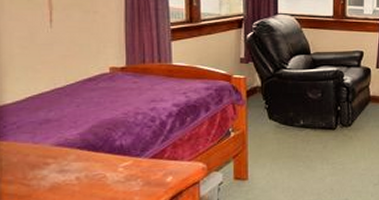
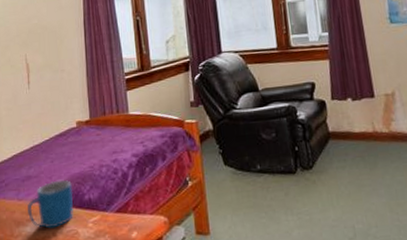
mug: none [45,125,103,172] -> present [28,179,74,229]

